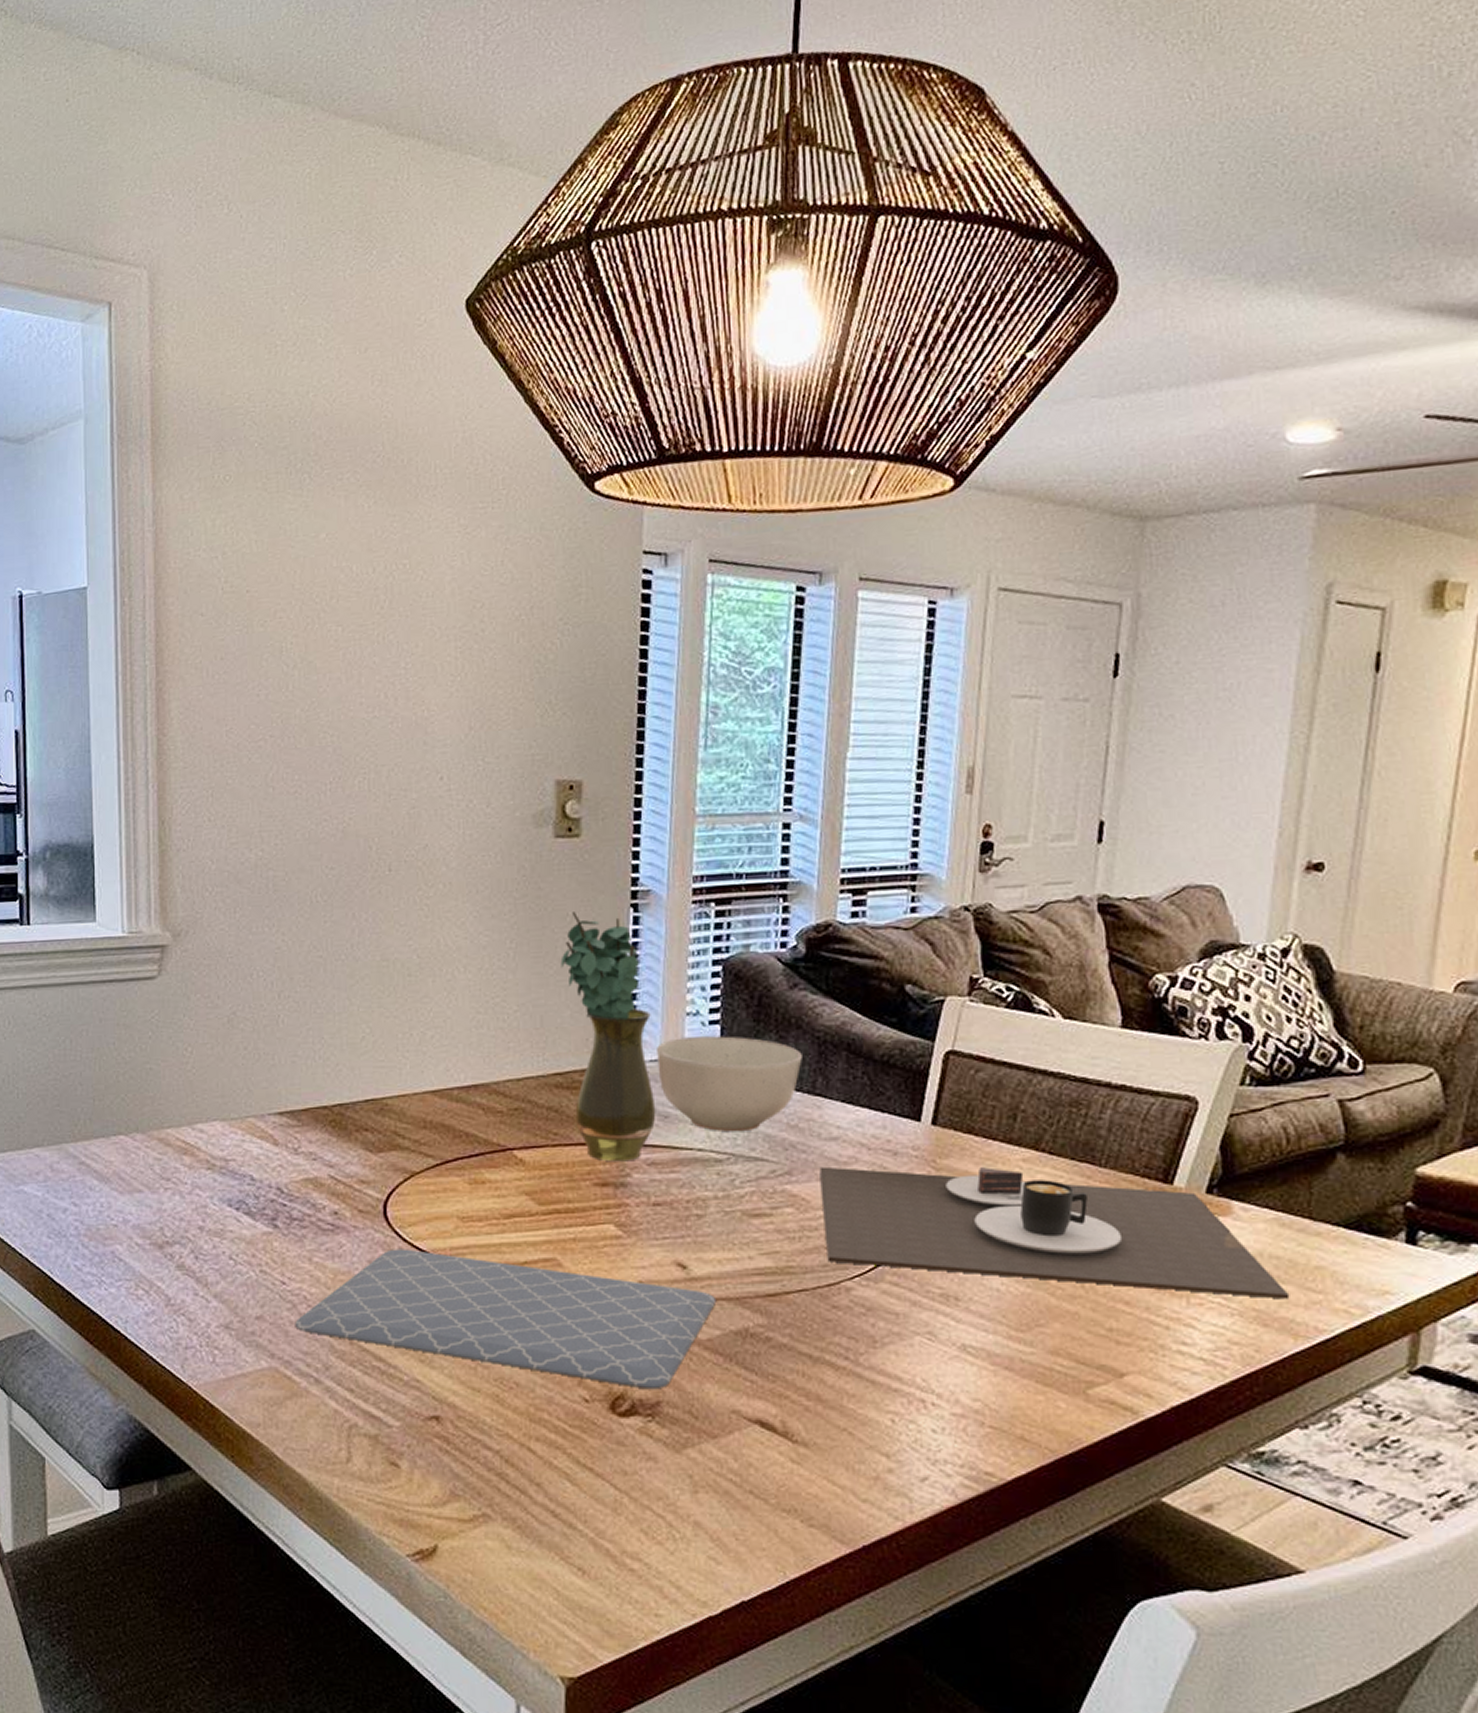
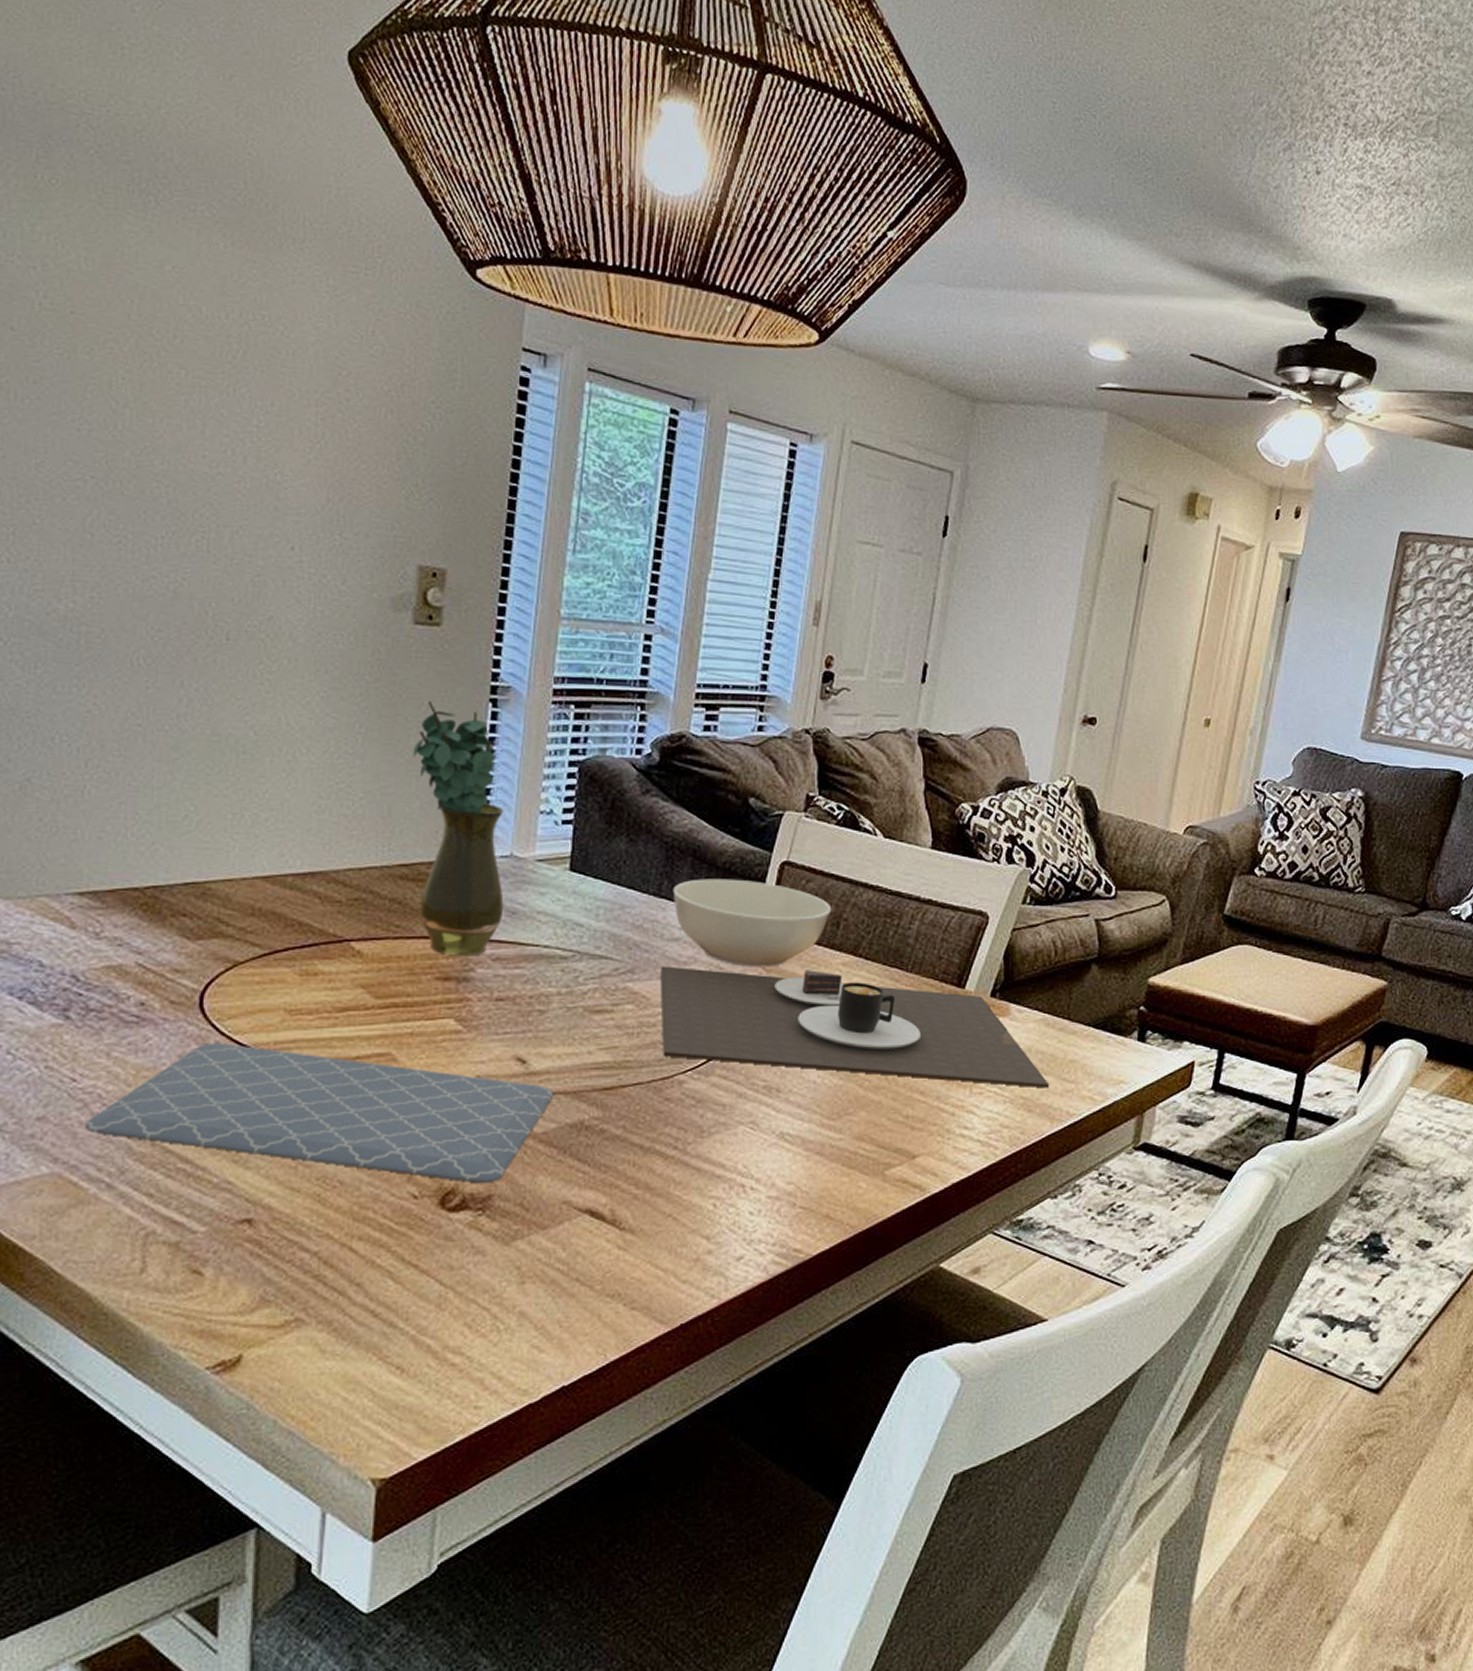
bowl: present [657,1036,802,1132] -> none [508,835,650,930]
bowl: none [827,1072,1007,1166] -> present [672,878,832,967]

